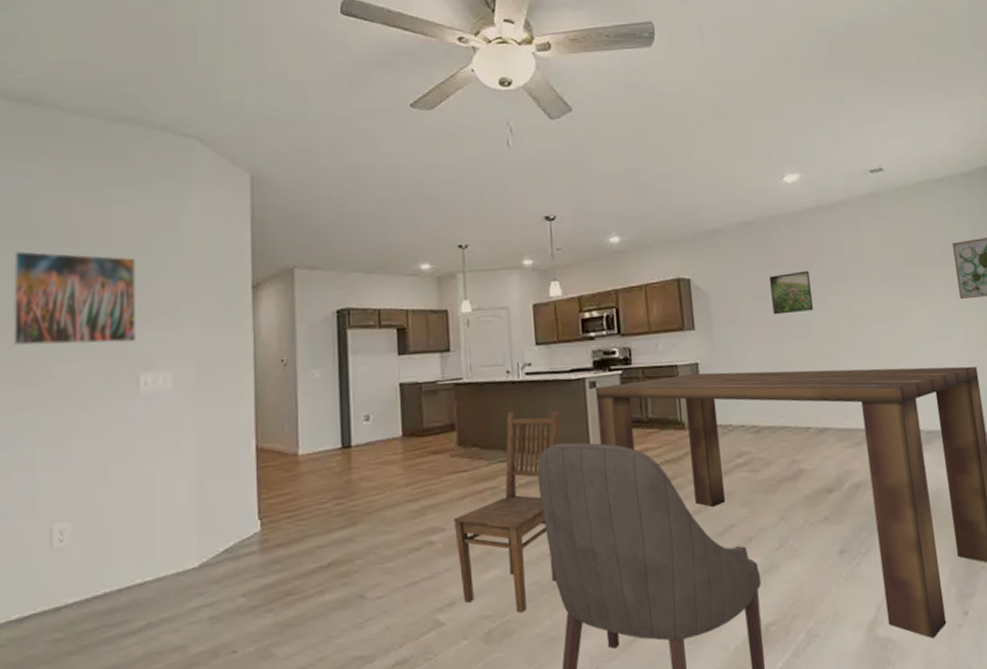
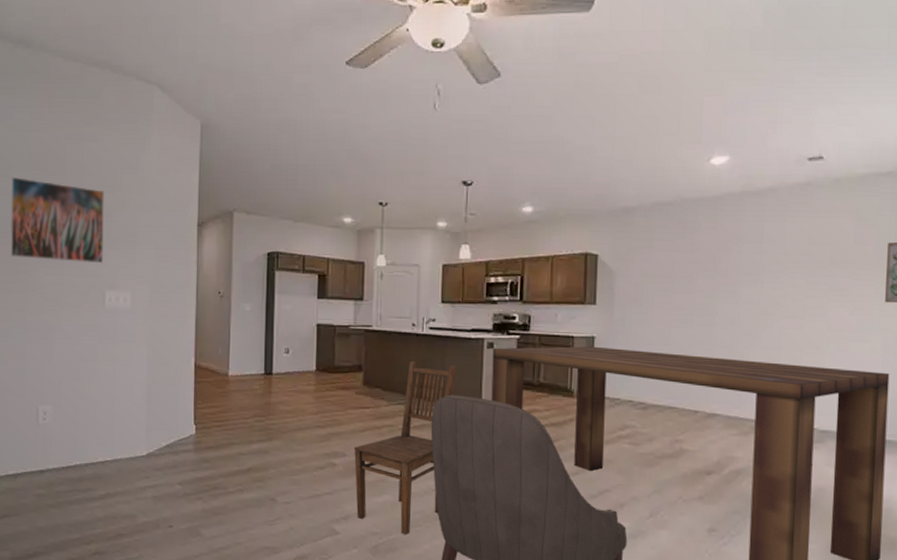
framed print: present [769,270,813,315] -> none [678,257,722,299]

